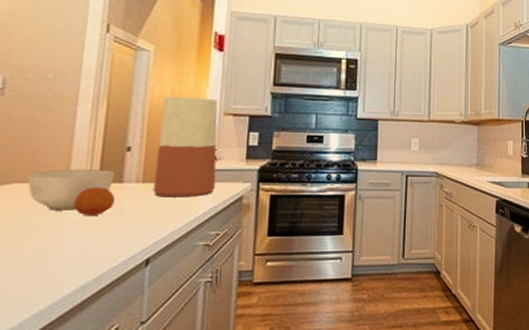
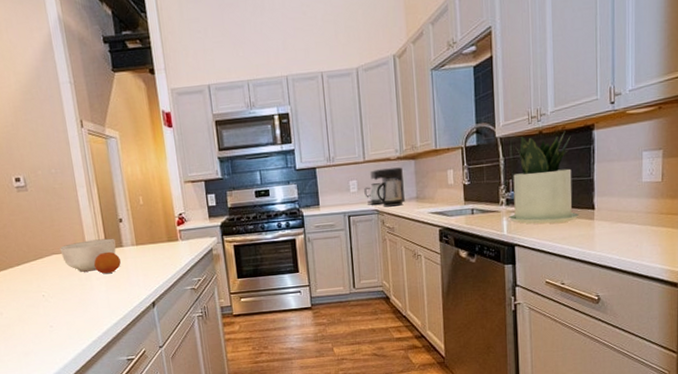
vase: present [153,96,218,197] -> none [136,170,190,255]
coffee maker: none [426,130,466,167] -> present [364,167,406,205]
kettle: none [438,141,464,171] -> present [376,178,402,207]

